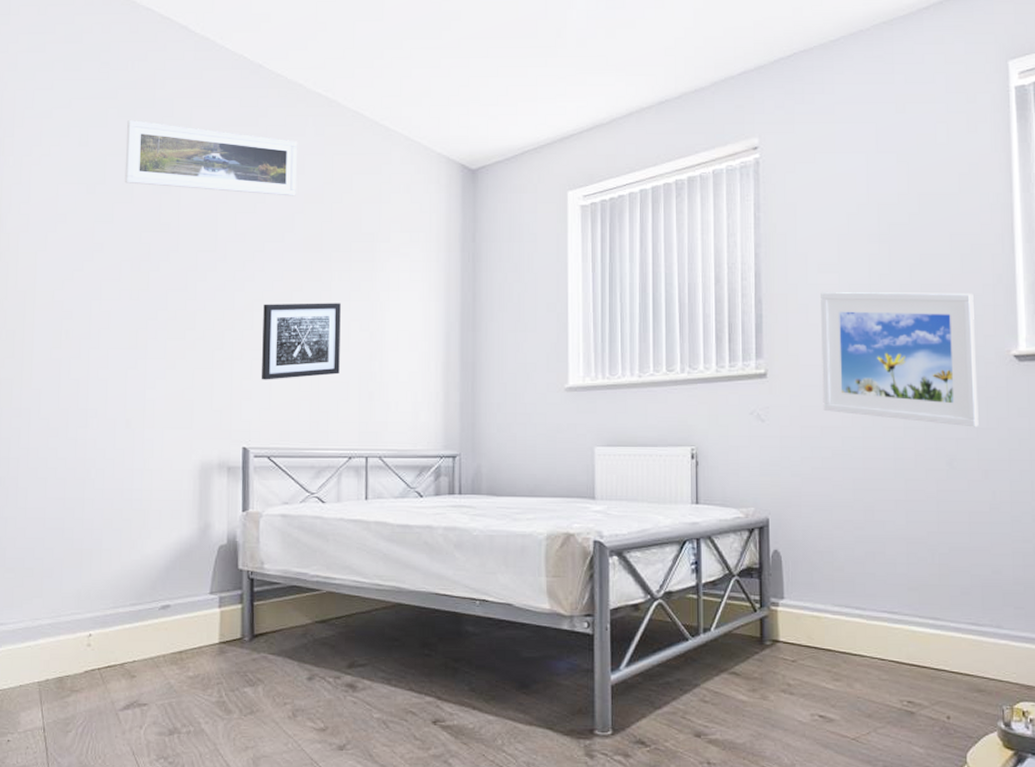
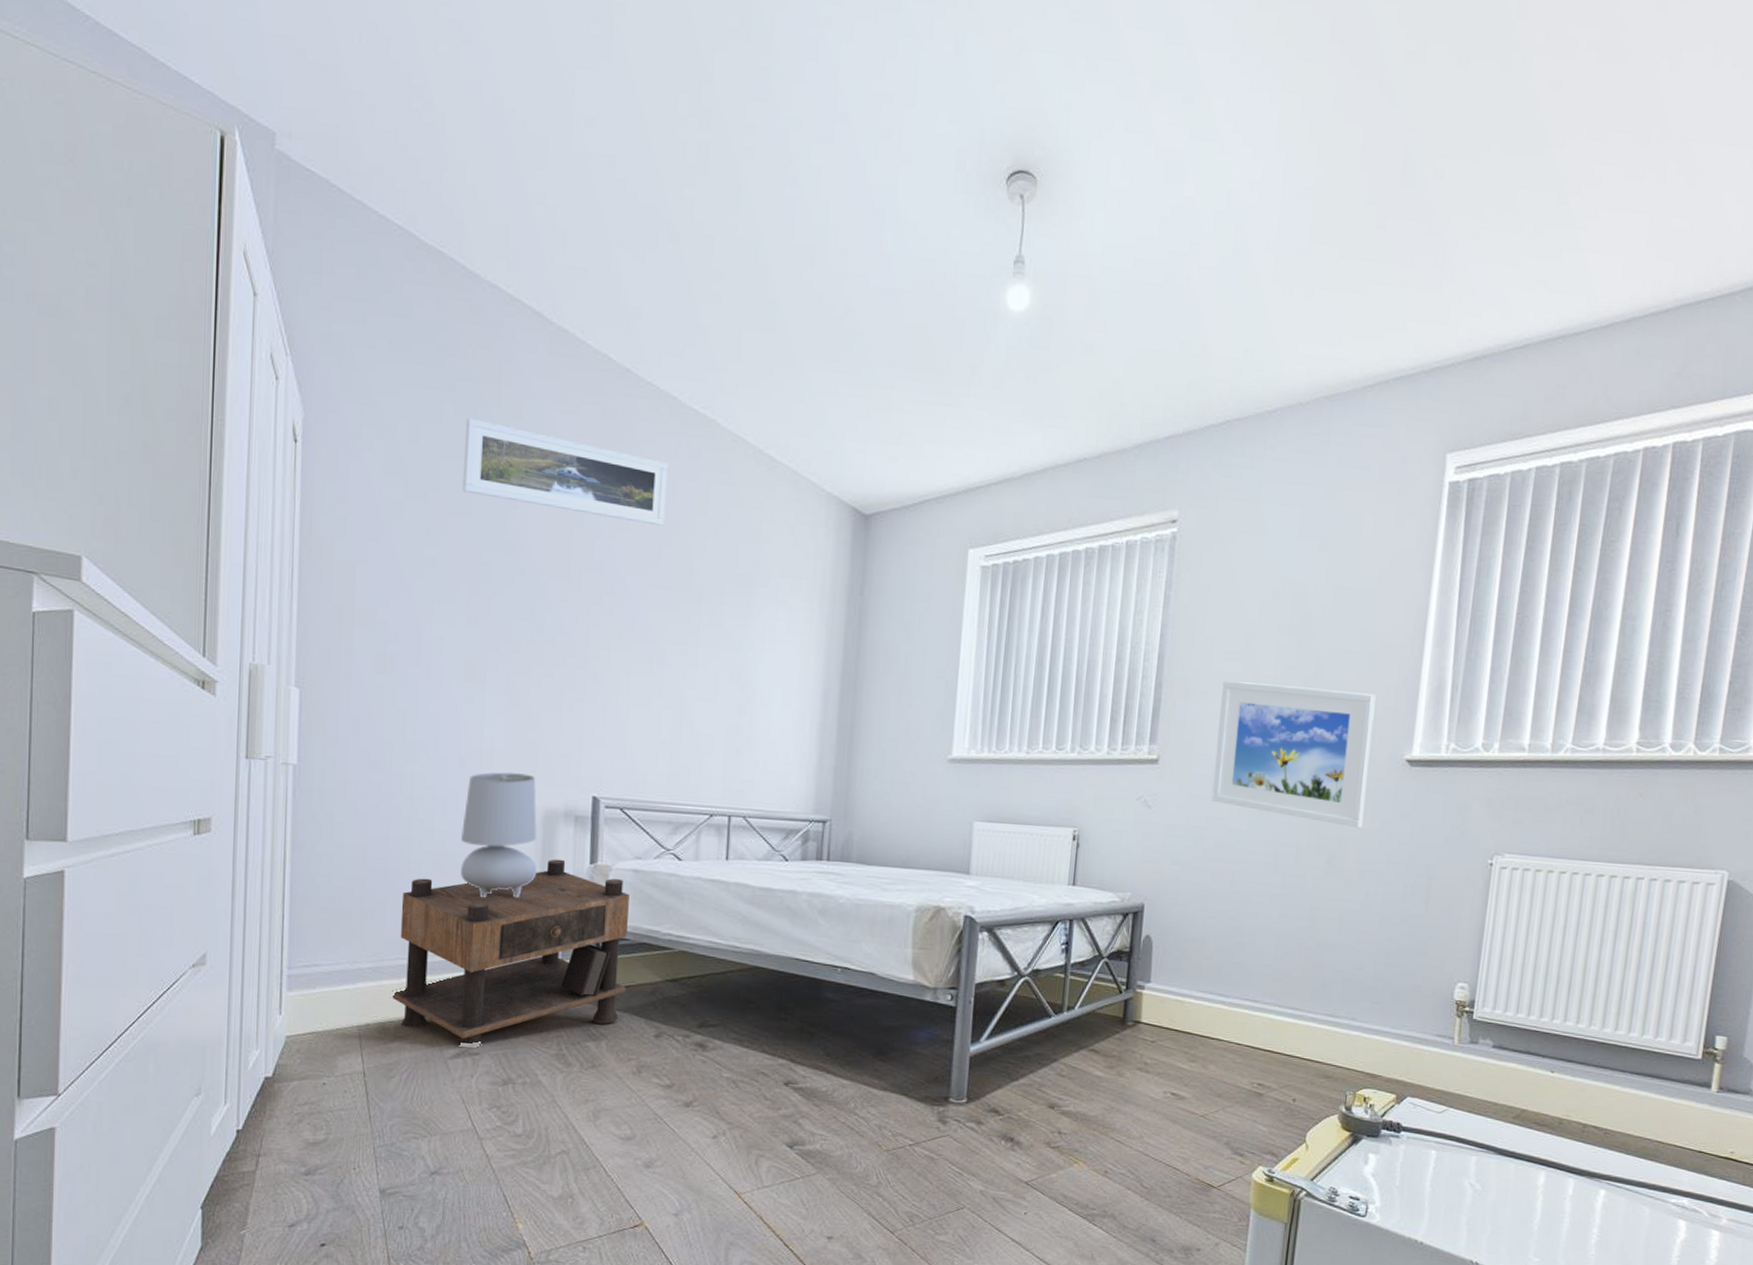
nightstand: none [67,509,279,697] -> present [390,859,629,1045]
table lamp: none [128,429,195,550] -> present [461,771,538,898]
wall art: present [262,303,341,380] -> none [617,643,709,727]

